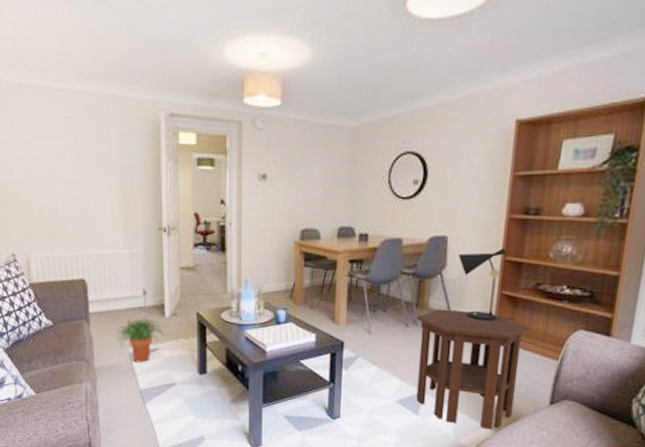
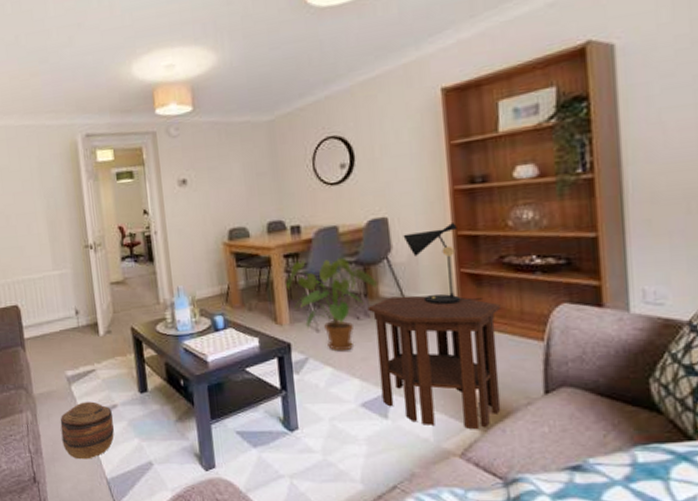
potted plant: present [115,317,165,363] -> none [51,338,101,386]
basket: none [119,378,172,431] -> present [60,401,114,460]
house plant: none [348,267,430,353] -> present [286,257,379,351]

